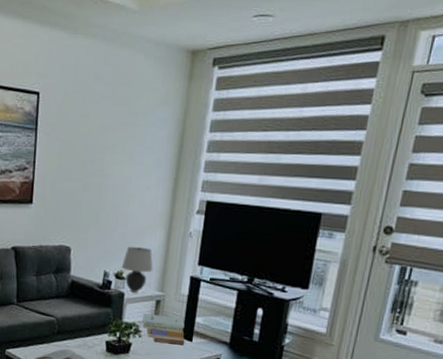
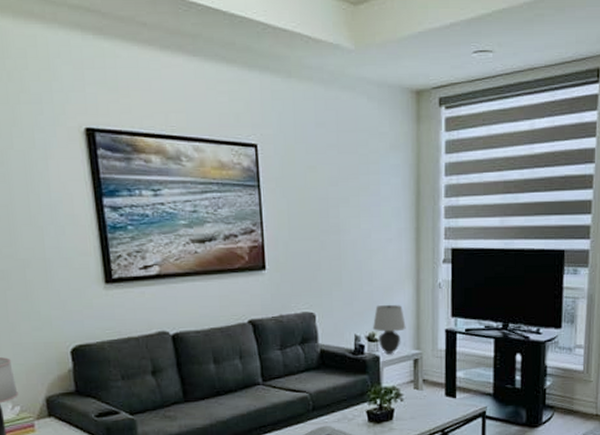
books: present [142,314,185,345] -> none [402,374,449,404]

